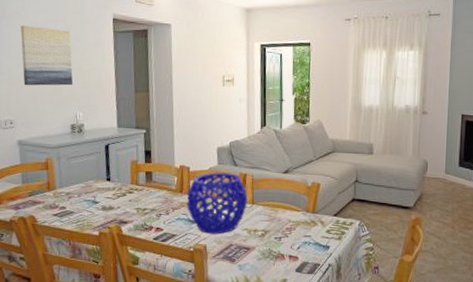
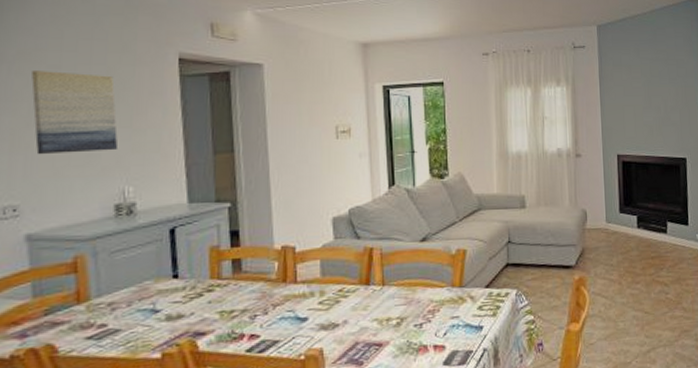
decorative bowl: present [187,172,248,234] -> none [293,248,376,333]

